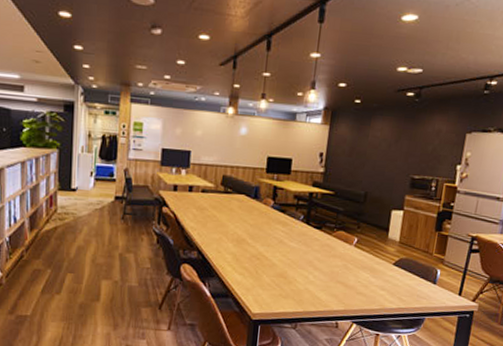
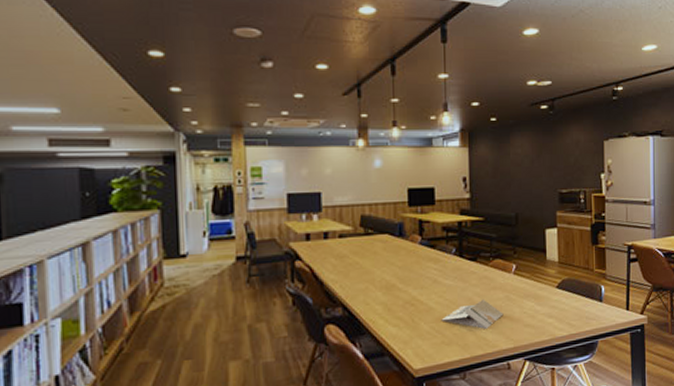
brochure: none [281,263,339,290] -> present [441,299,504,329]

